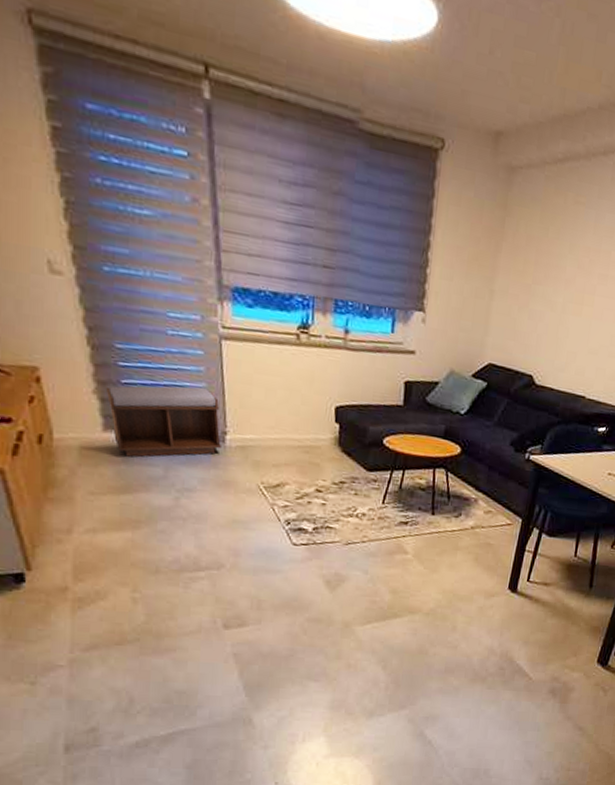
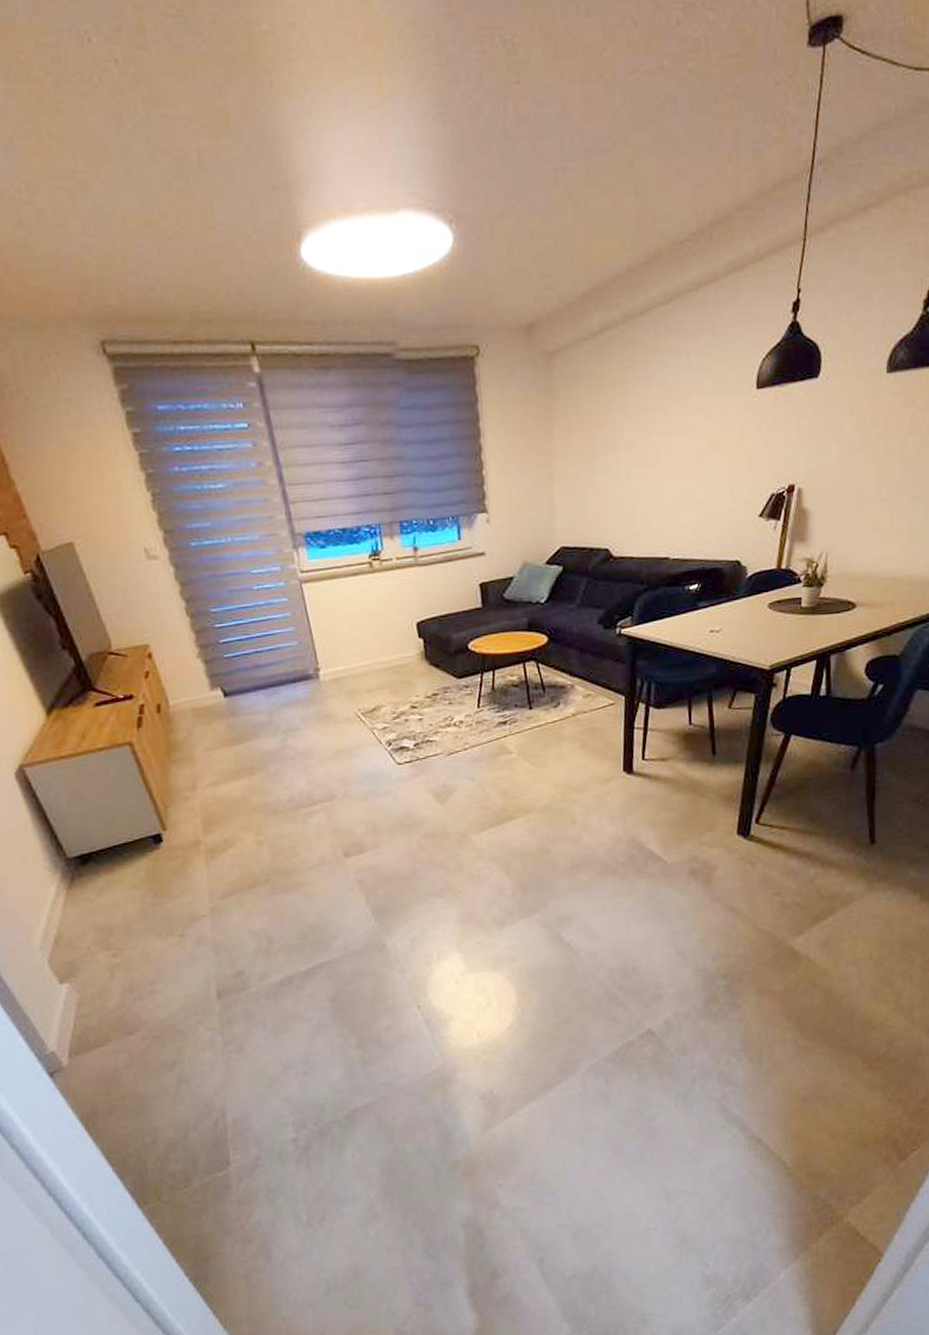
bench: present [105,385,221,458] -> none [207,631,316,709]

